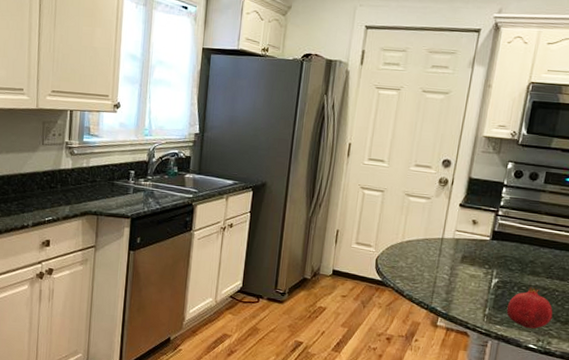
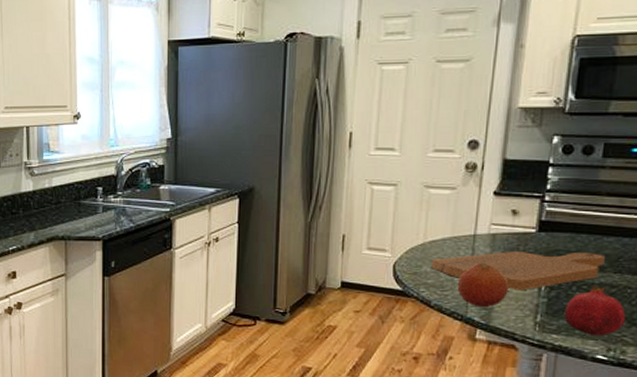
cutting board: none [406,254,541,288] -> present [431,251,605,291]
fruit: none [425,262,466,300] -> present [457,262,509,308]

